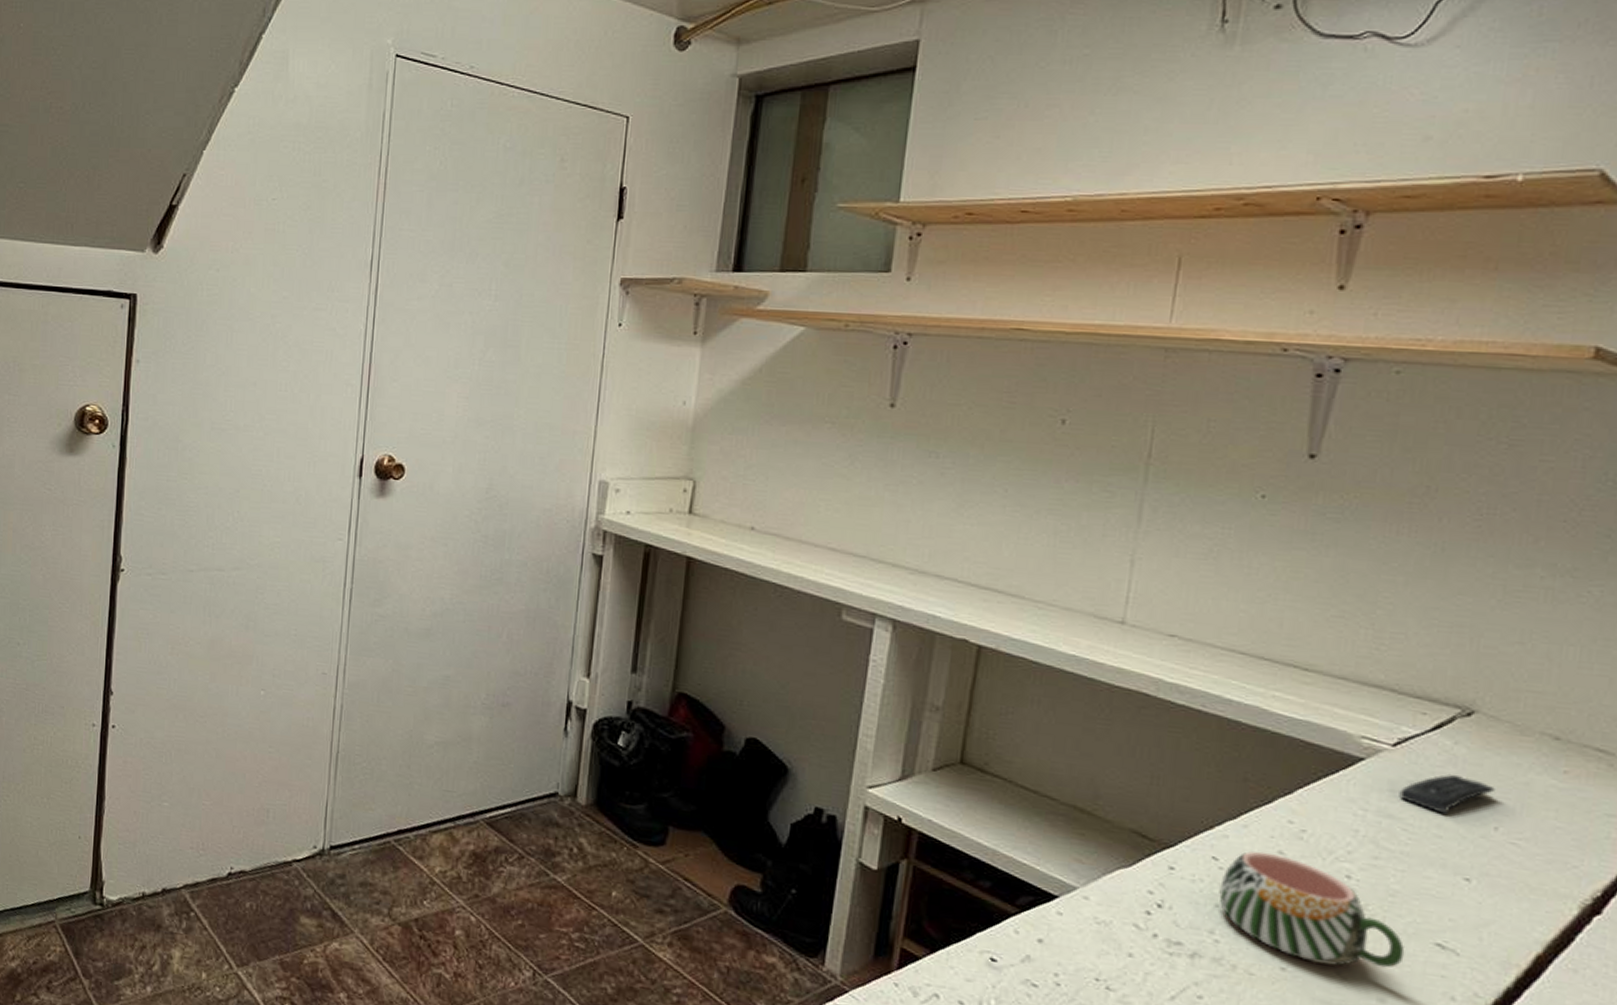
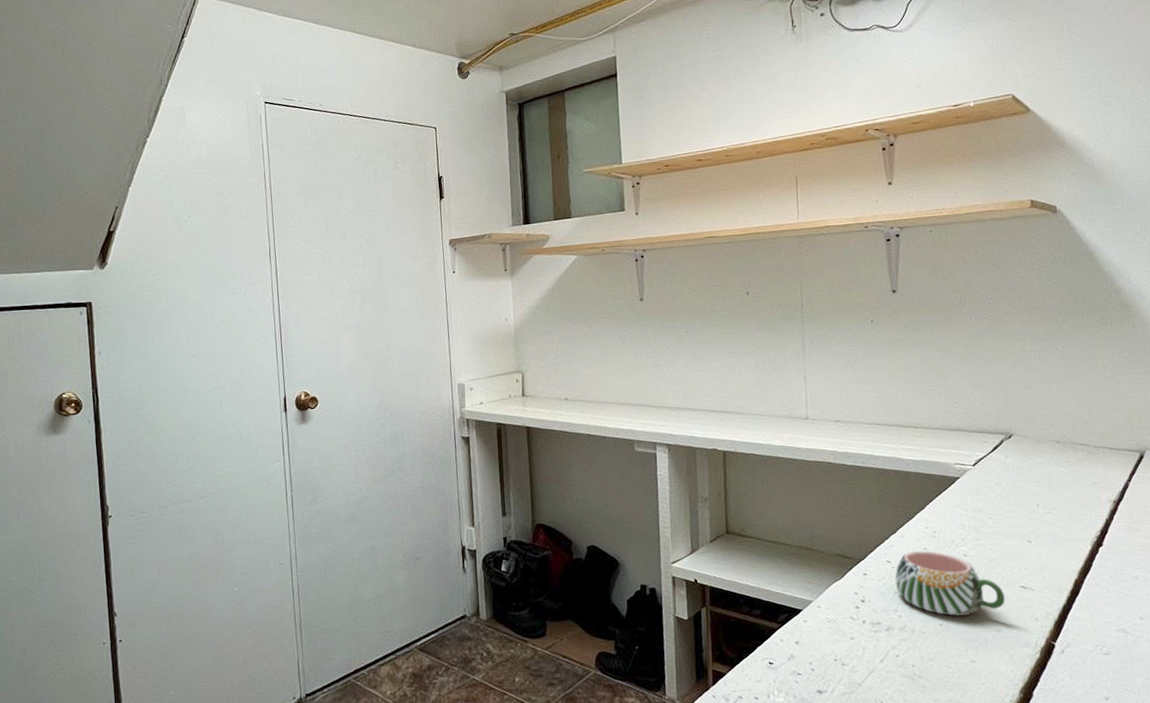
remote control: present [1399,773,1497,814] -> none [982,476,1033,503]

